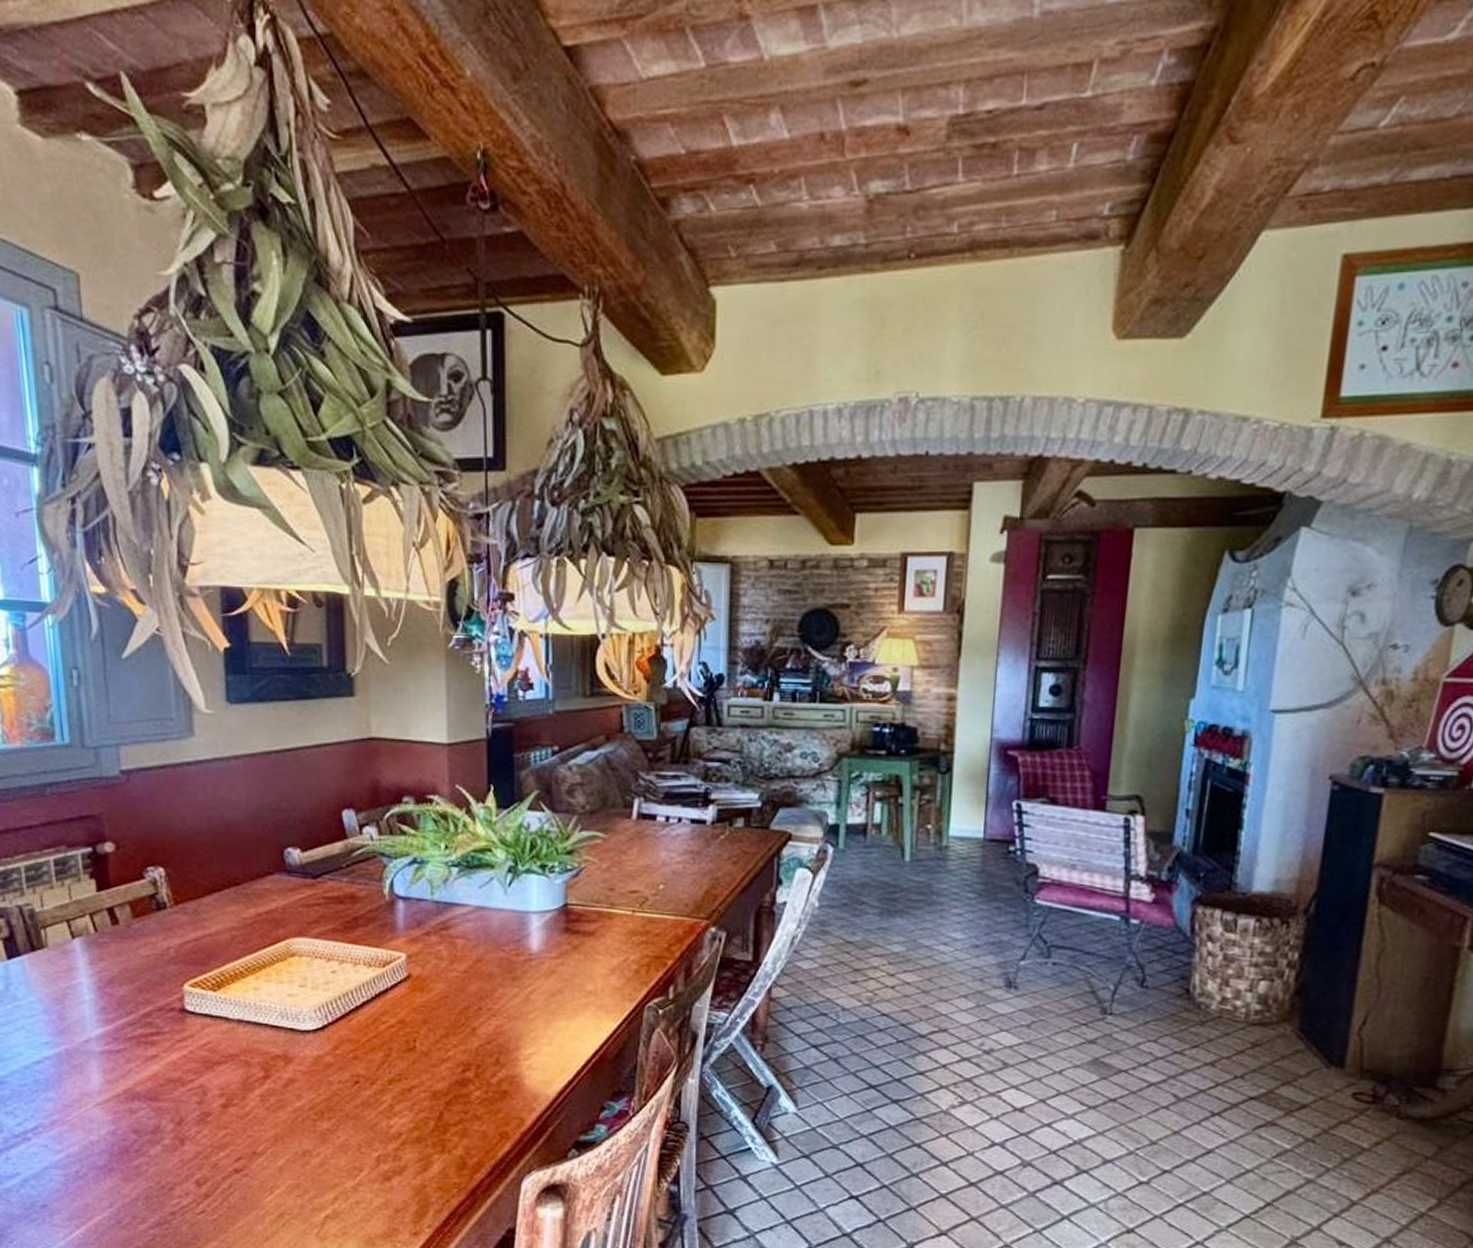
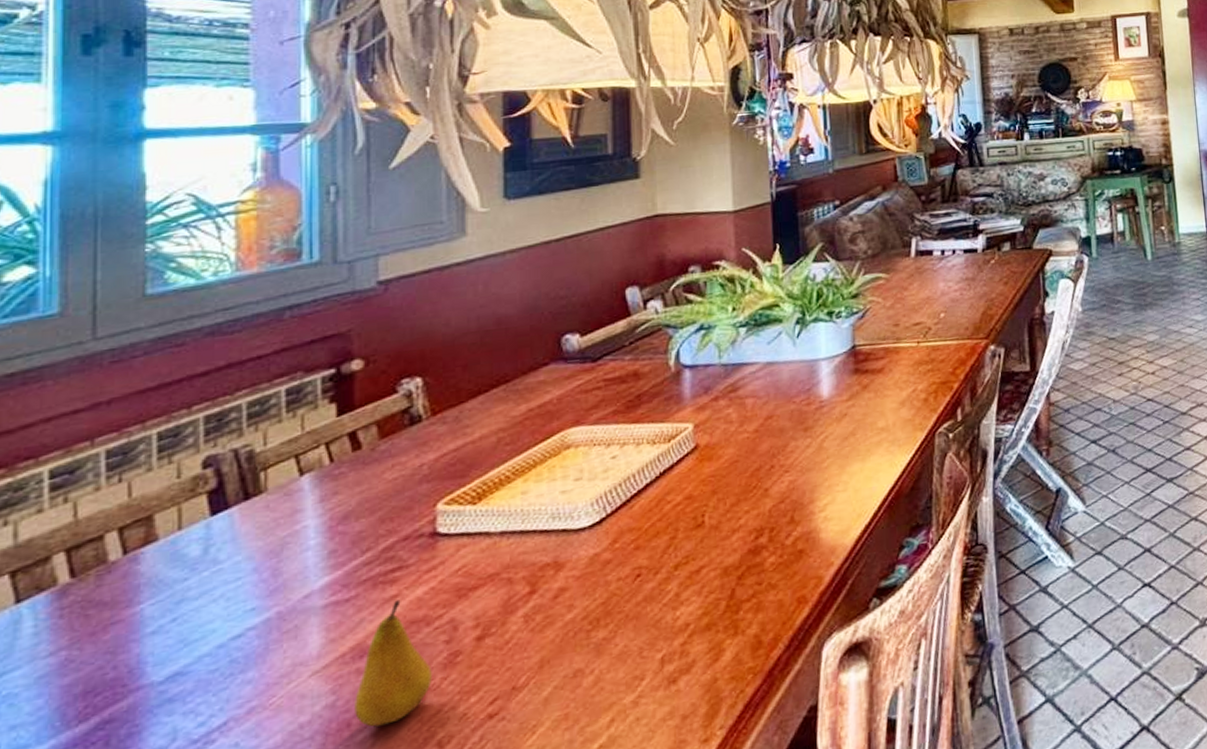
fruit: none [130,1060,189,1158] -> present [355,600,432,727]

